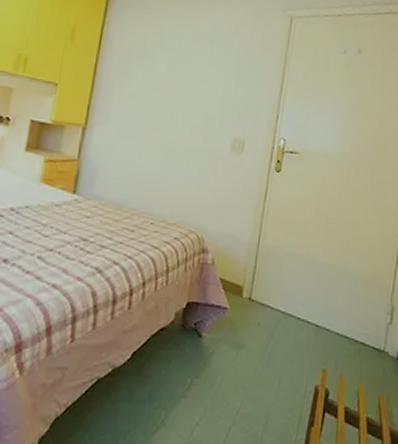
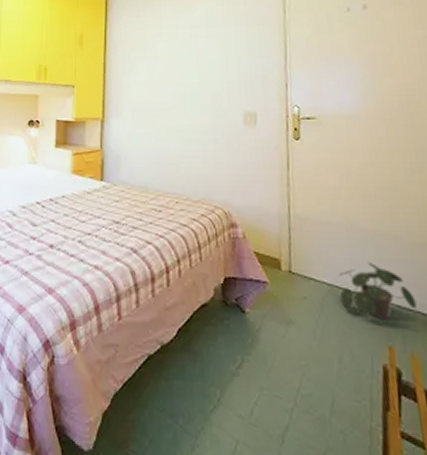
potted plant: none [289,292,352,346] -> present [339,261,417,321]

